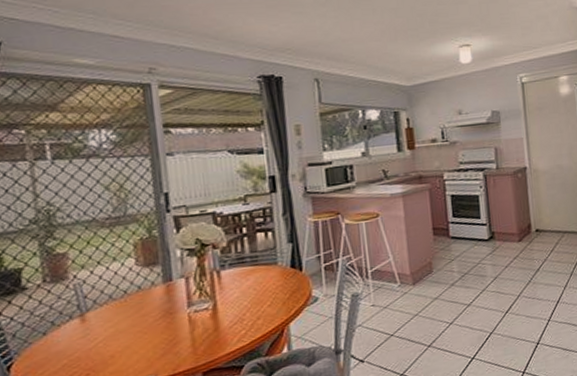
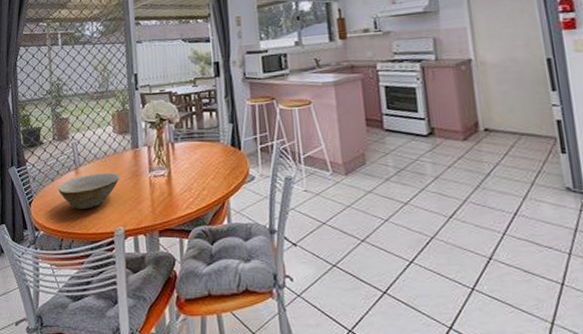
bowl: none [54,314,147,366] -> present [58,172,120,210]

